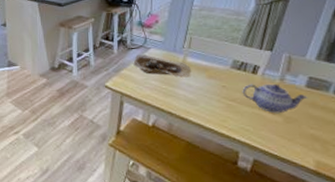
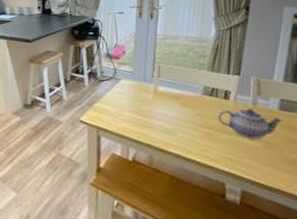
bowl: present [133,55,191,78] -> none [105,86,165,108]

